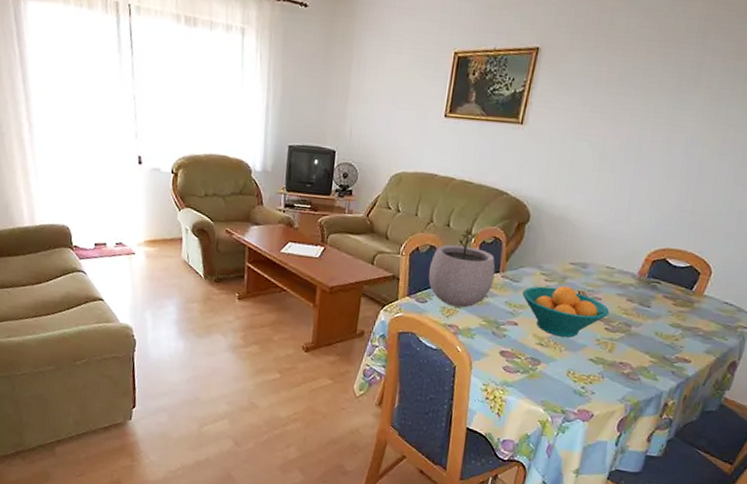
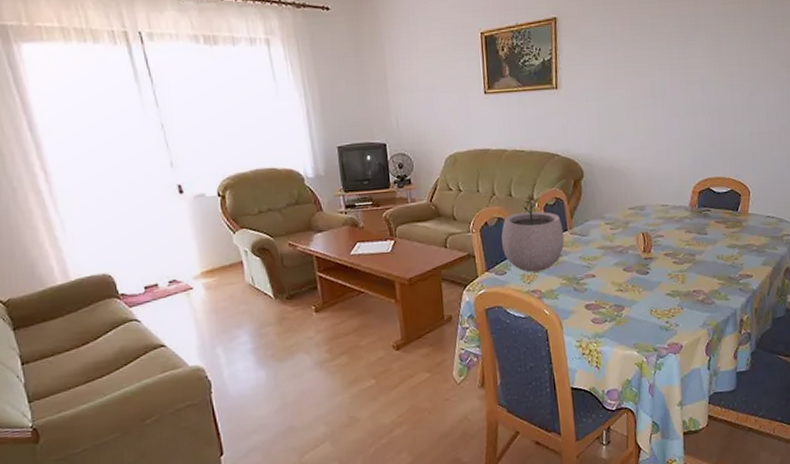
fruit bowl: present [521,285,610,338] -> none [592,230,674,279]

